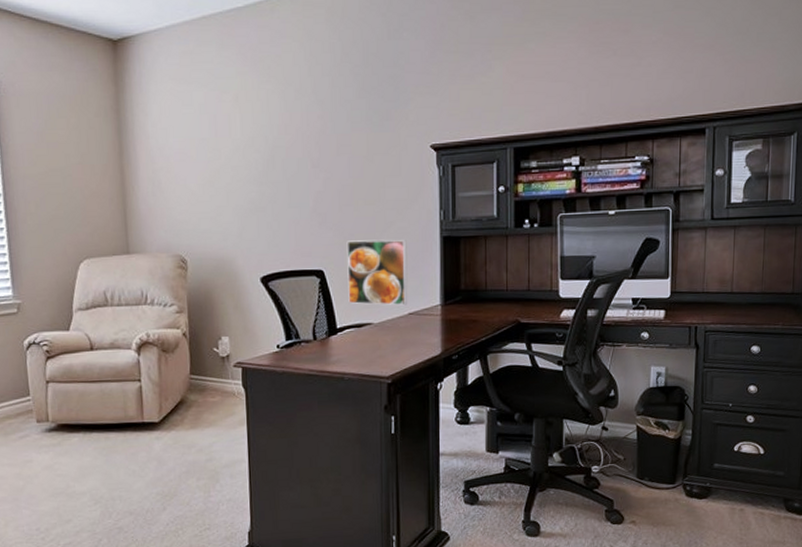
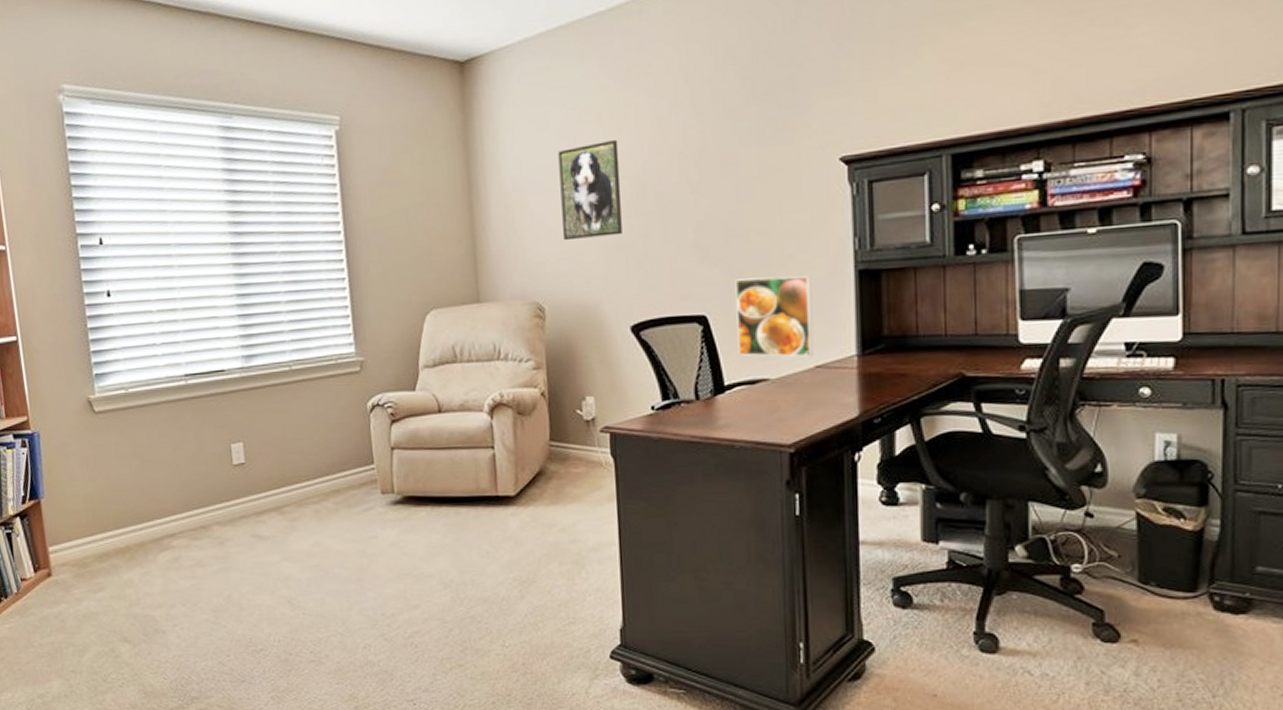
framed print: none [200,118,254,203] -> present [558,139,622,241]

